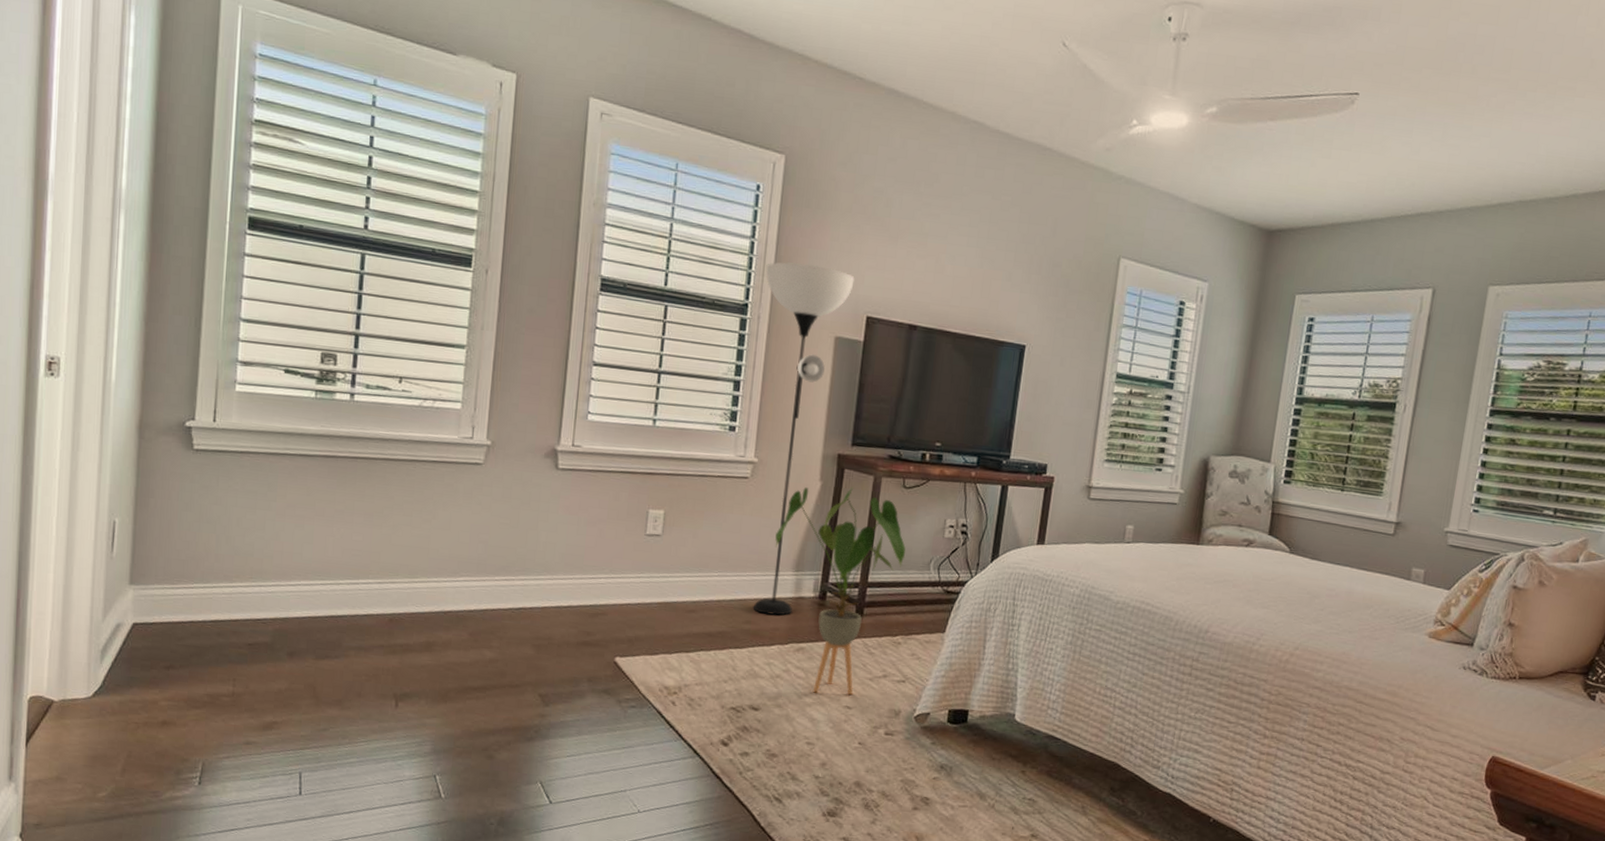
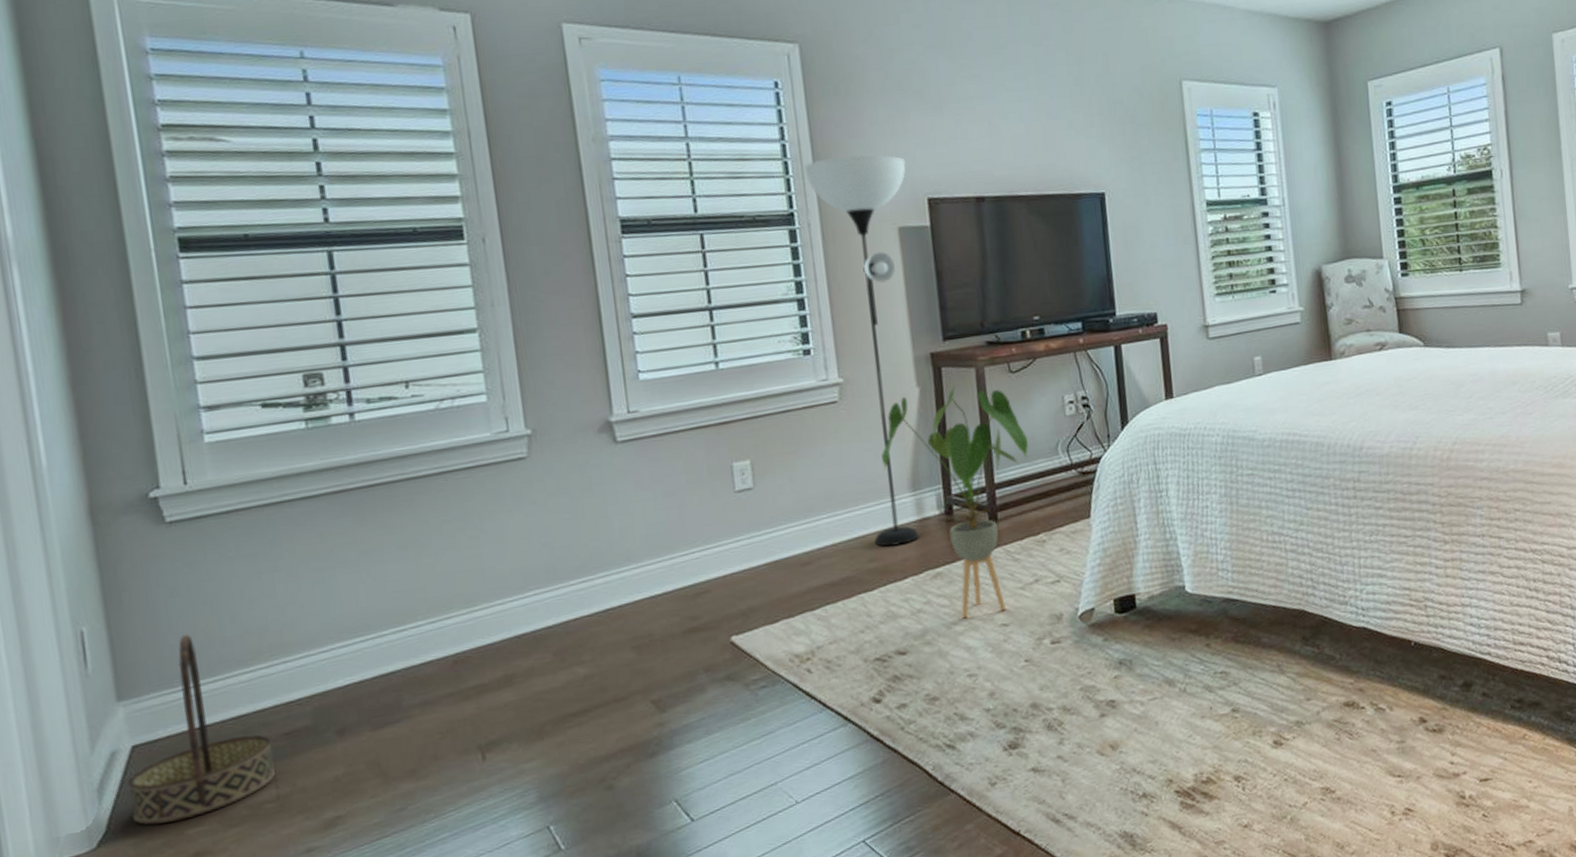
basket: none [123,543,238,693] -> present [127,634,277,825]

